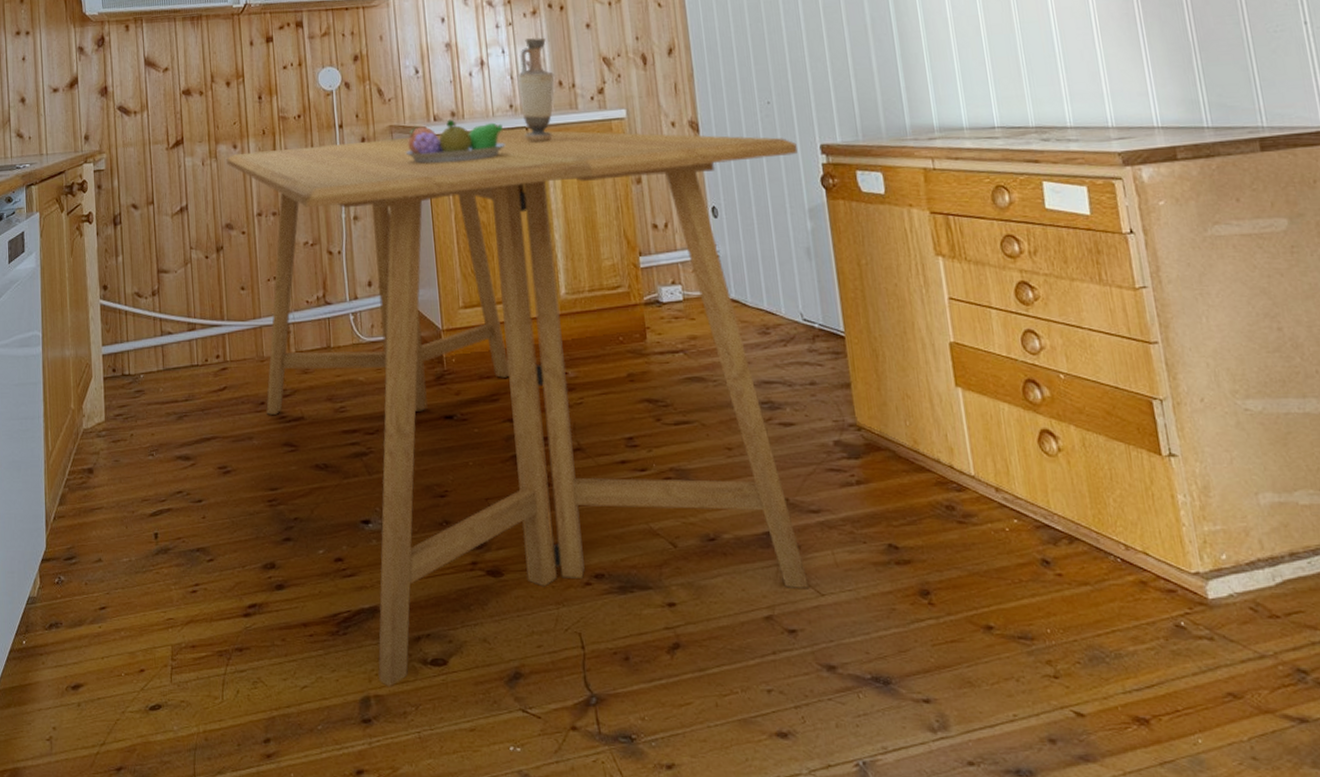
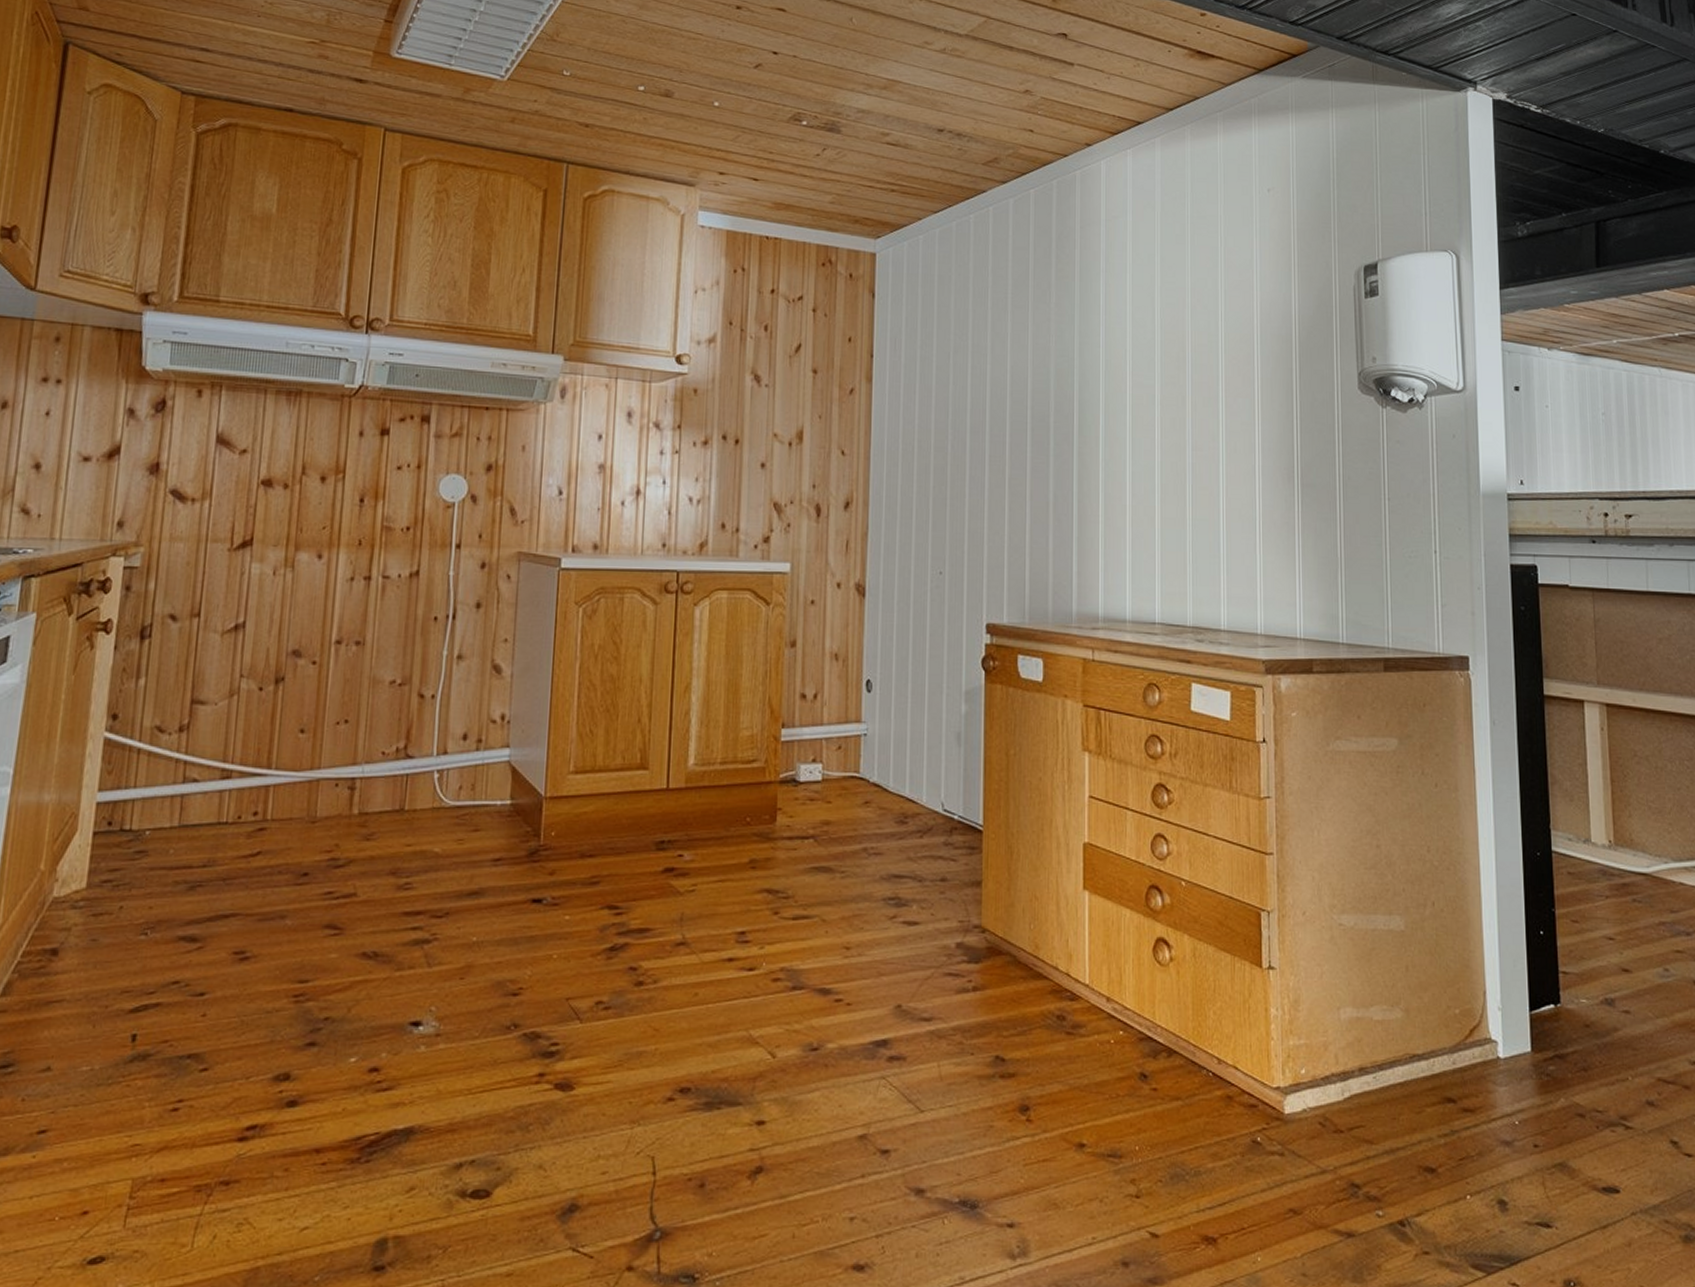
dining table: present [226,129,810,687] -> none [305,565,963,1226]
fruit bowl: present [405,119,506,164] -> none [532,552,652,603]
vase: present [517,37,554,142] -> none [673,470,718,590]

